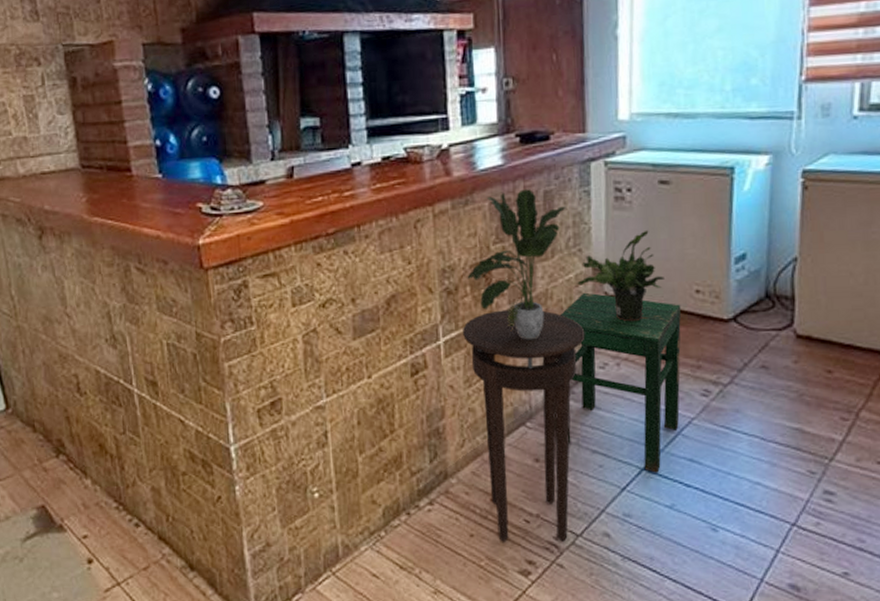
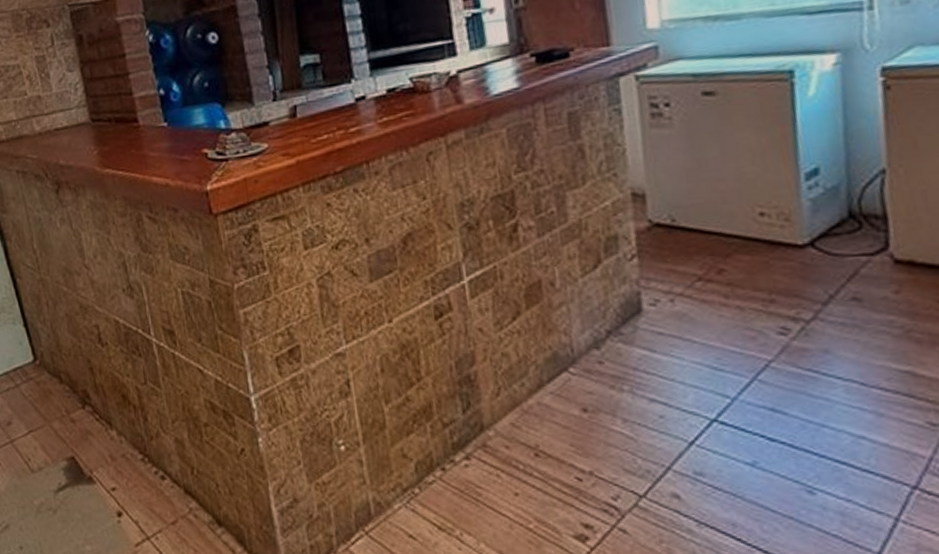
stool: present [462,310,585,542] -> none [487,244,630,503]
potted plant: present [467,188,566,340] -> none [488,111,595,277]
stool: present [554,292,682,473] -> none [596,221,754,425]
potted plant: present [577,229,664,322] -> none [615,147,719,252]

